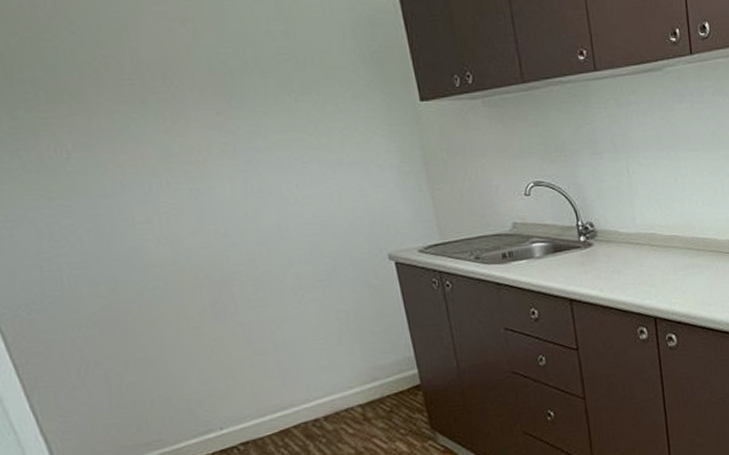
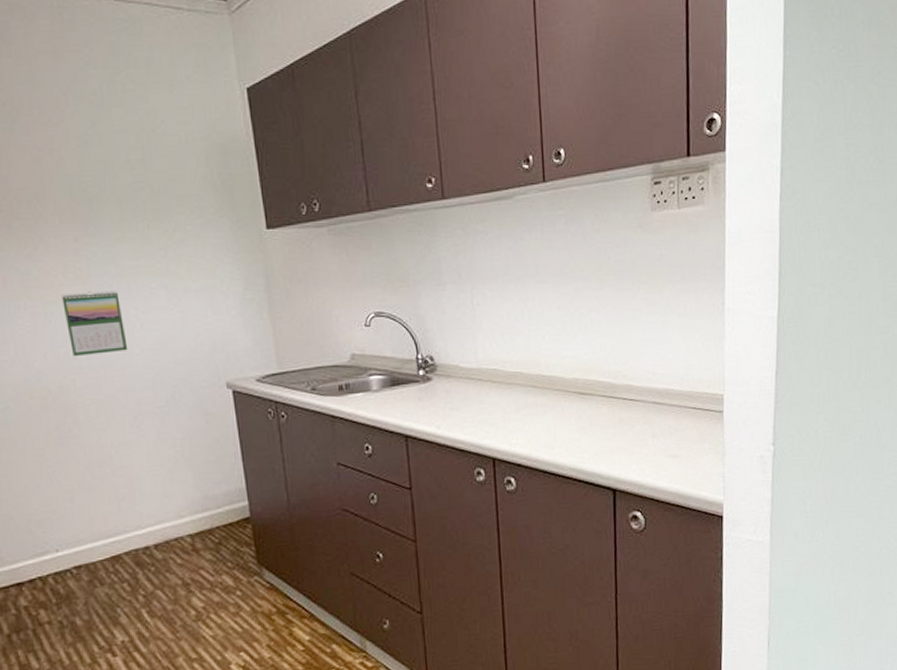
calendar: none [207,165,283,234] -> present [62,290,128,357]

